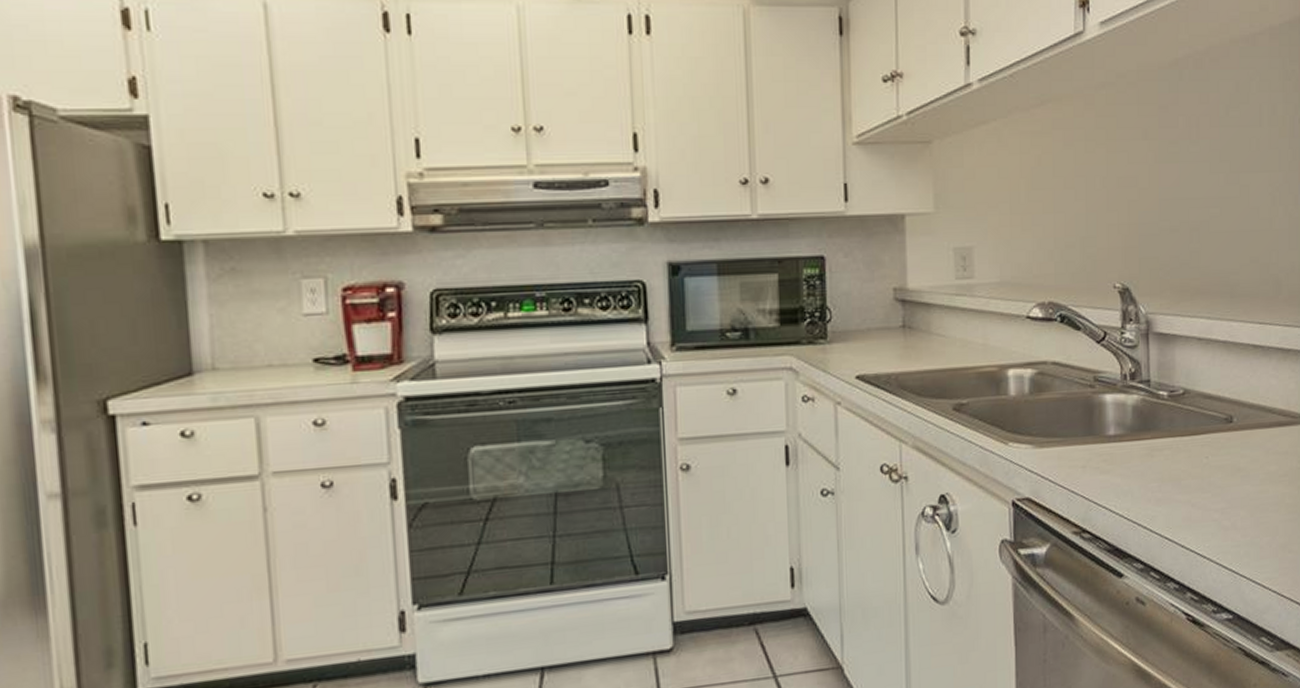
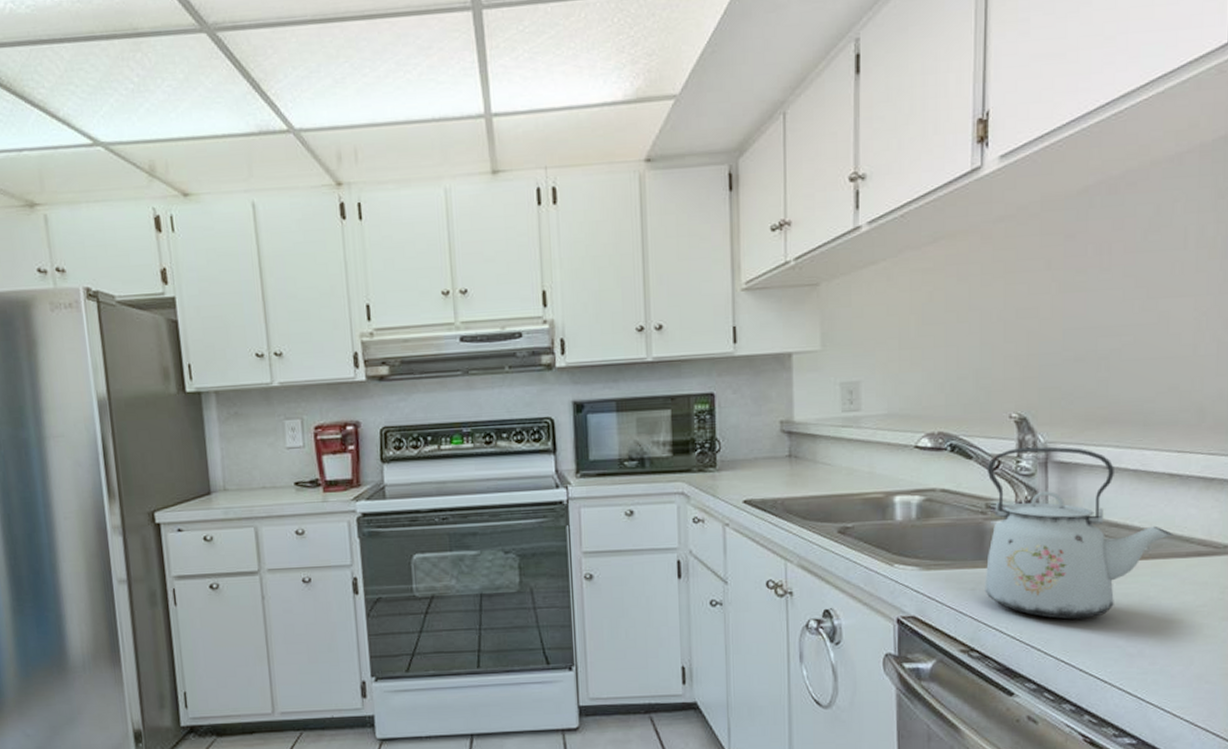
kettle: none [1094,317,1258,495] -> present [985,446,1174,620]

